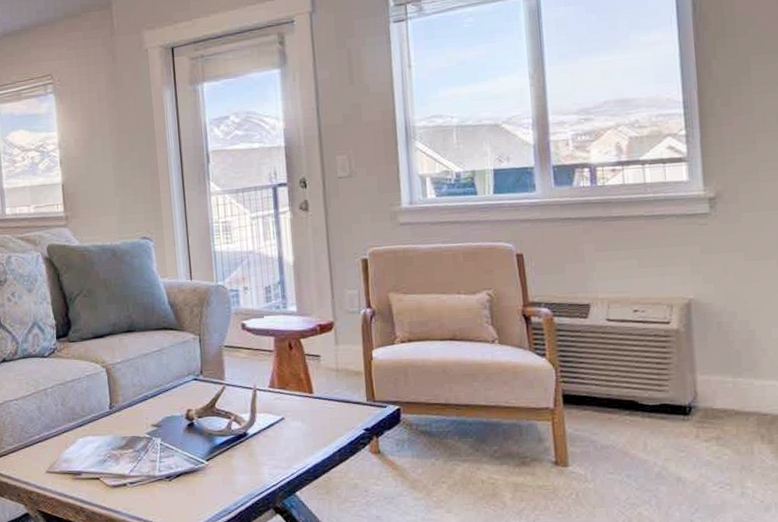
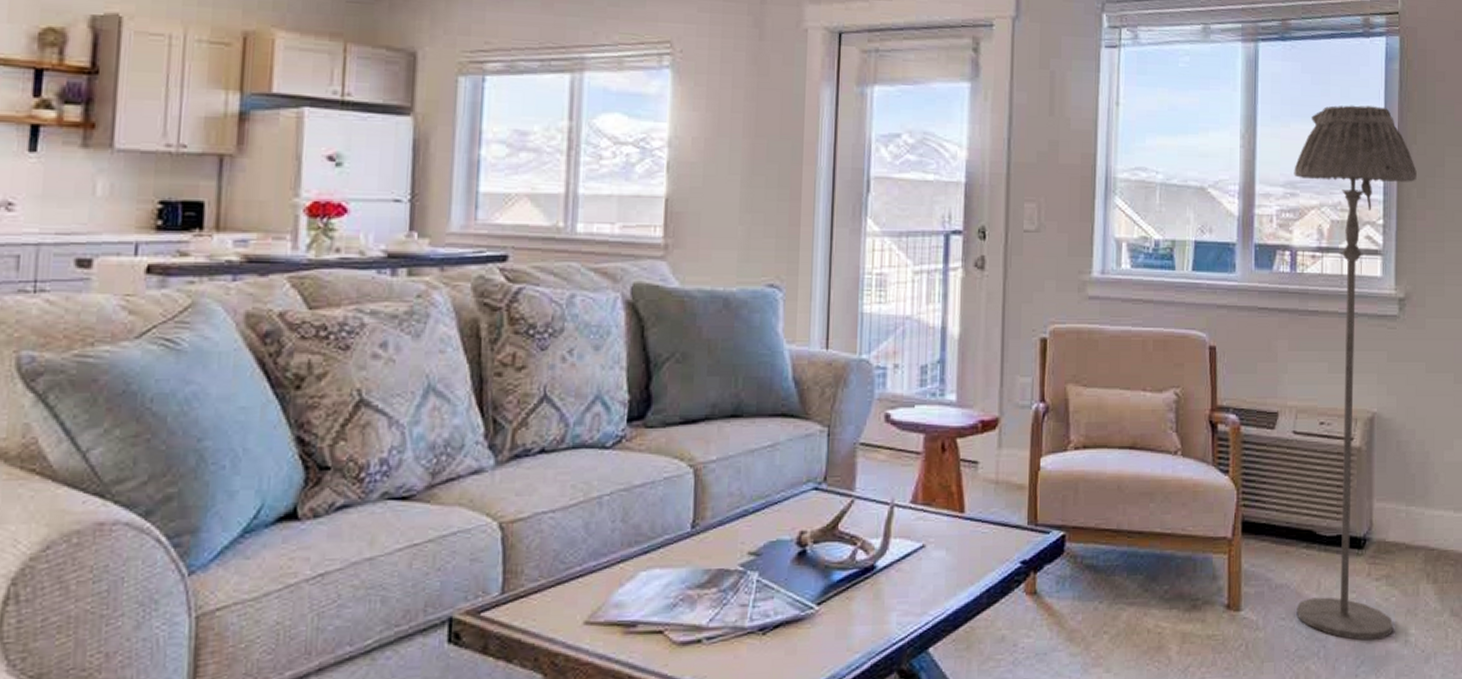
floor lamp: none [586,30,727,492] -> present [1294,105,1417,640]

